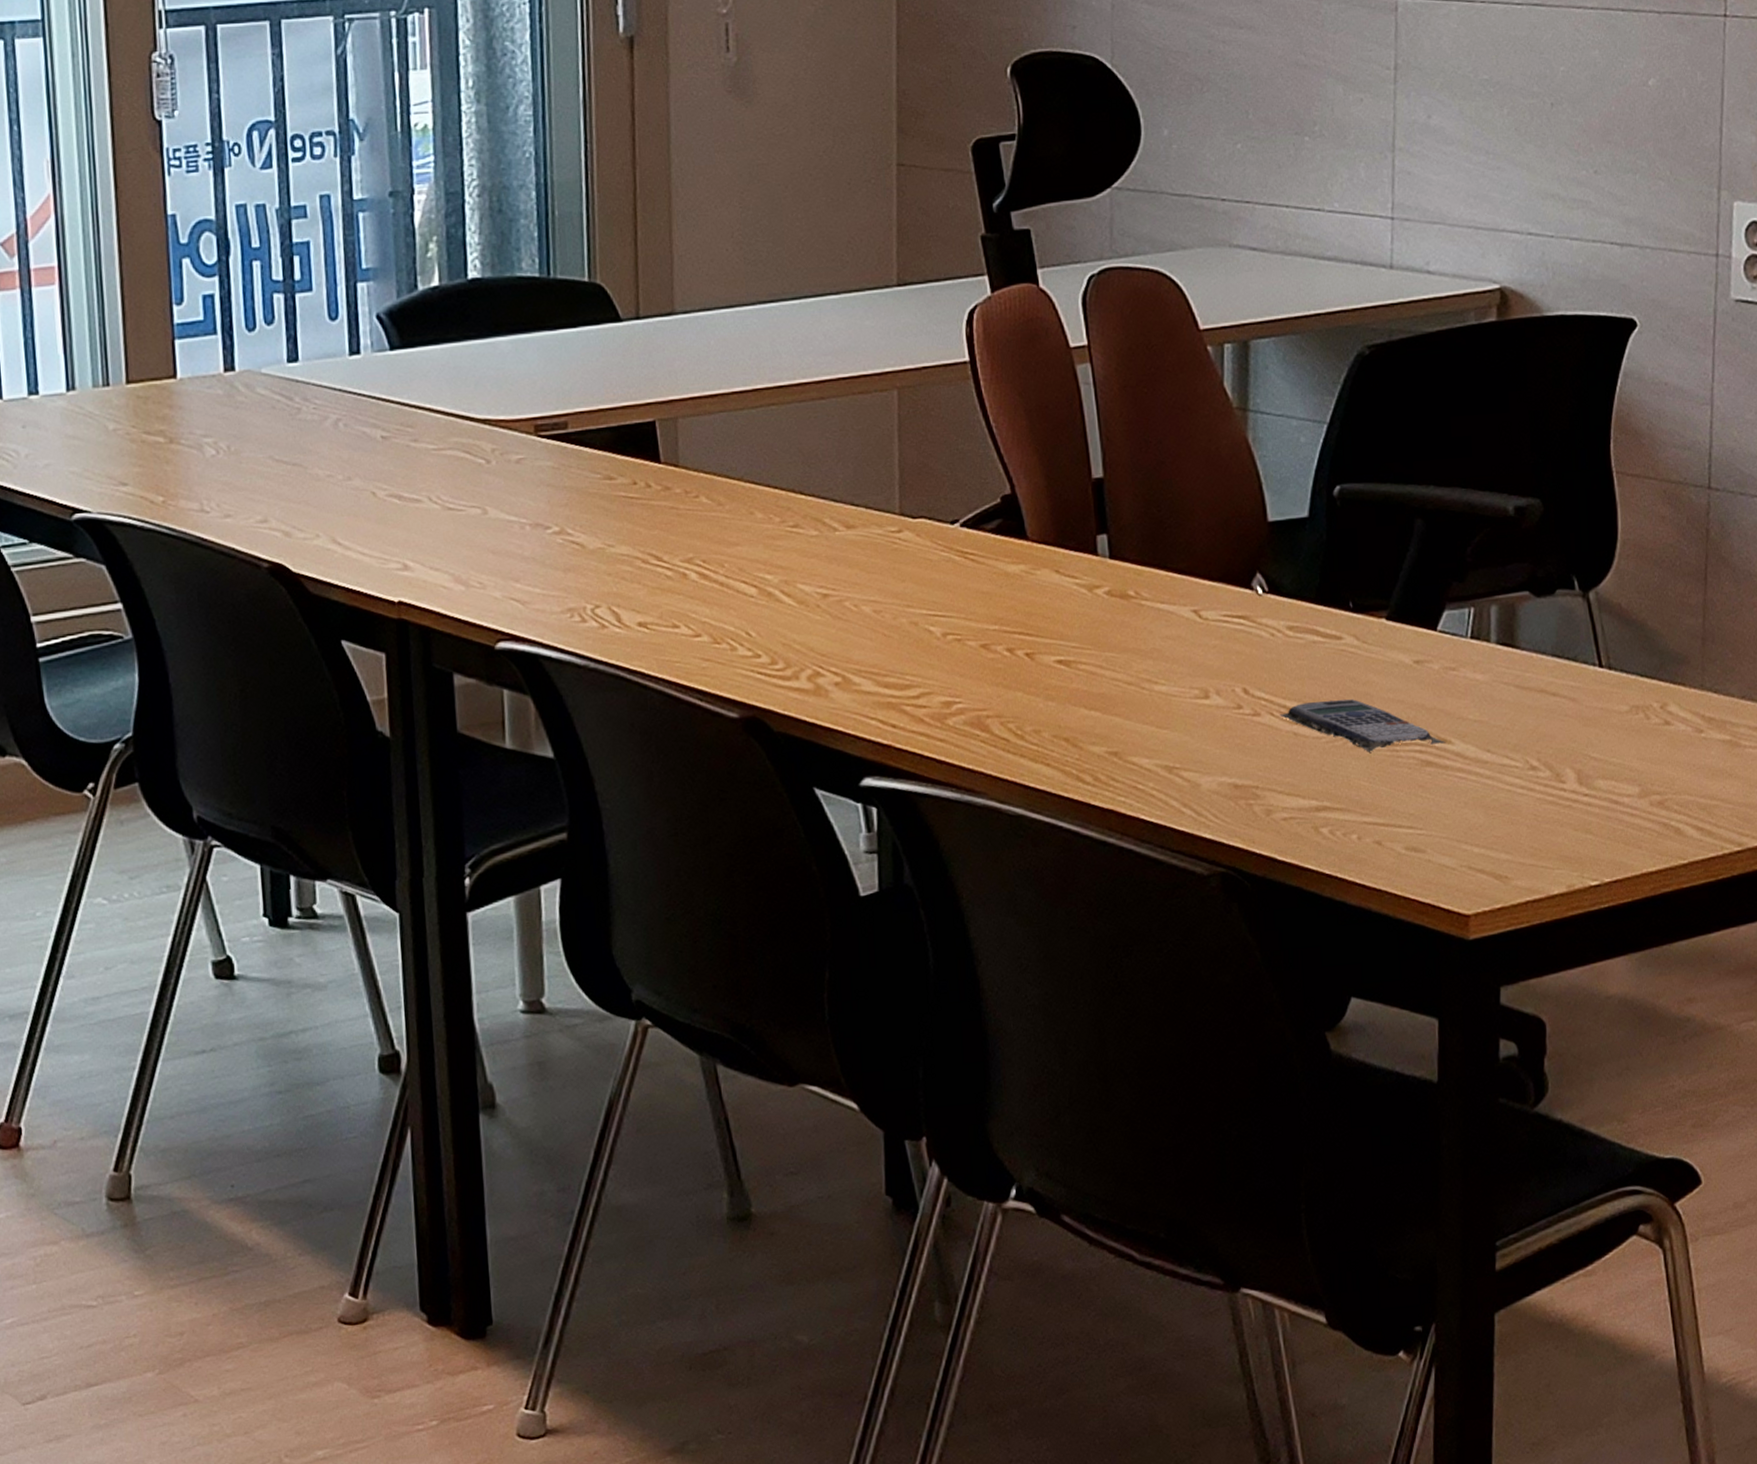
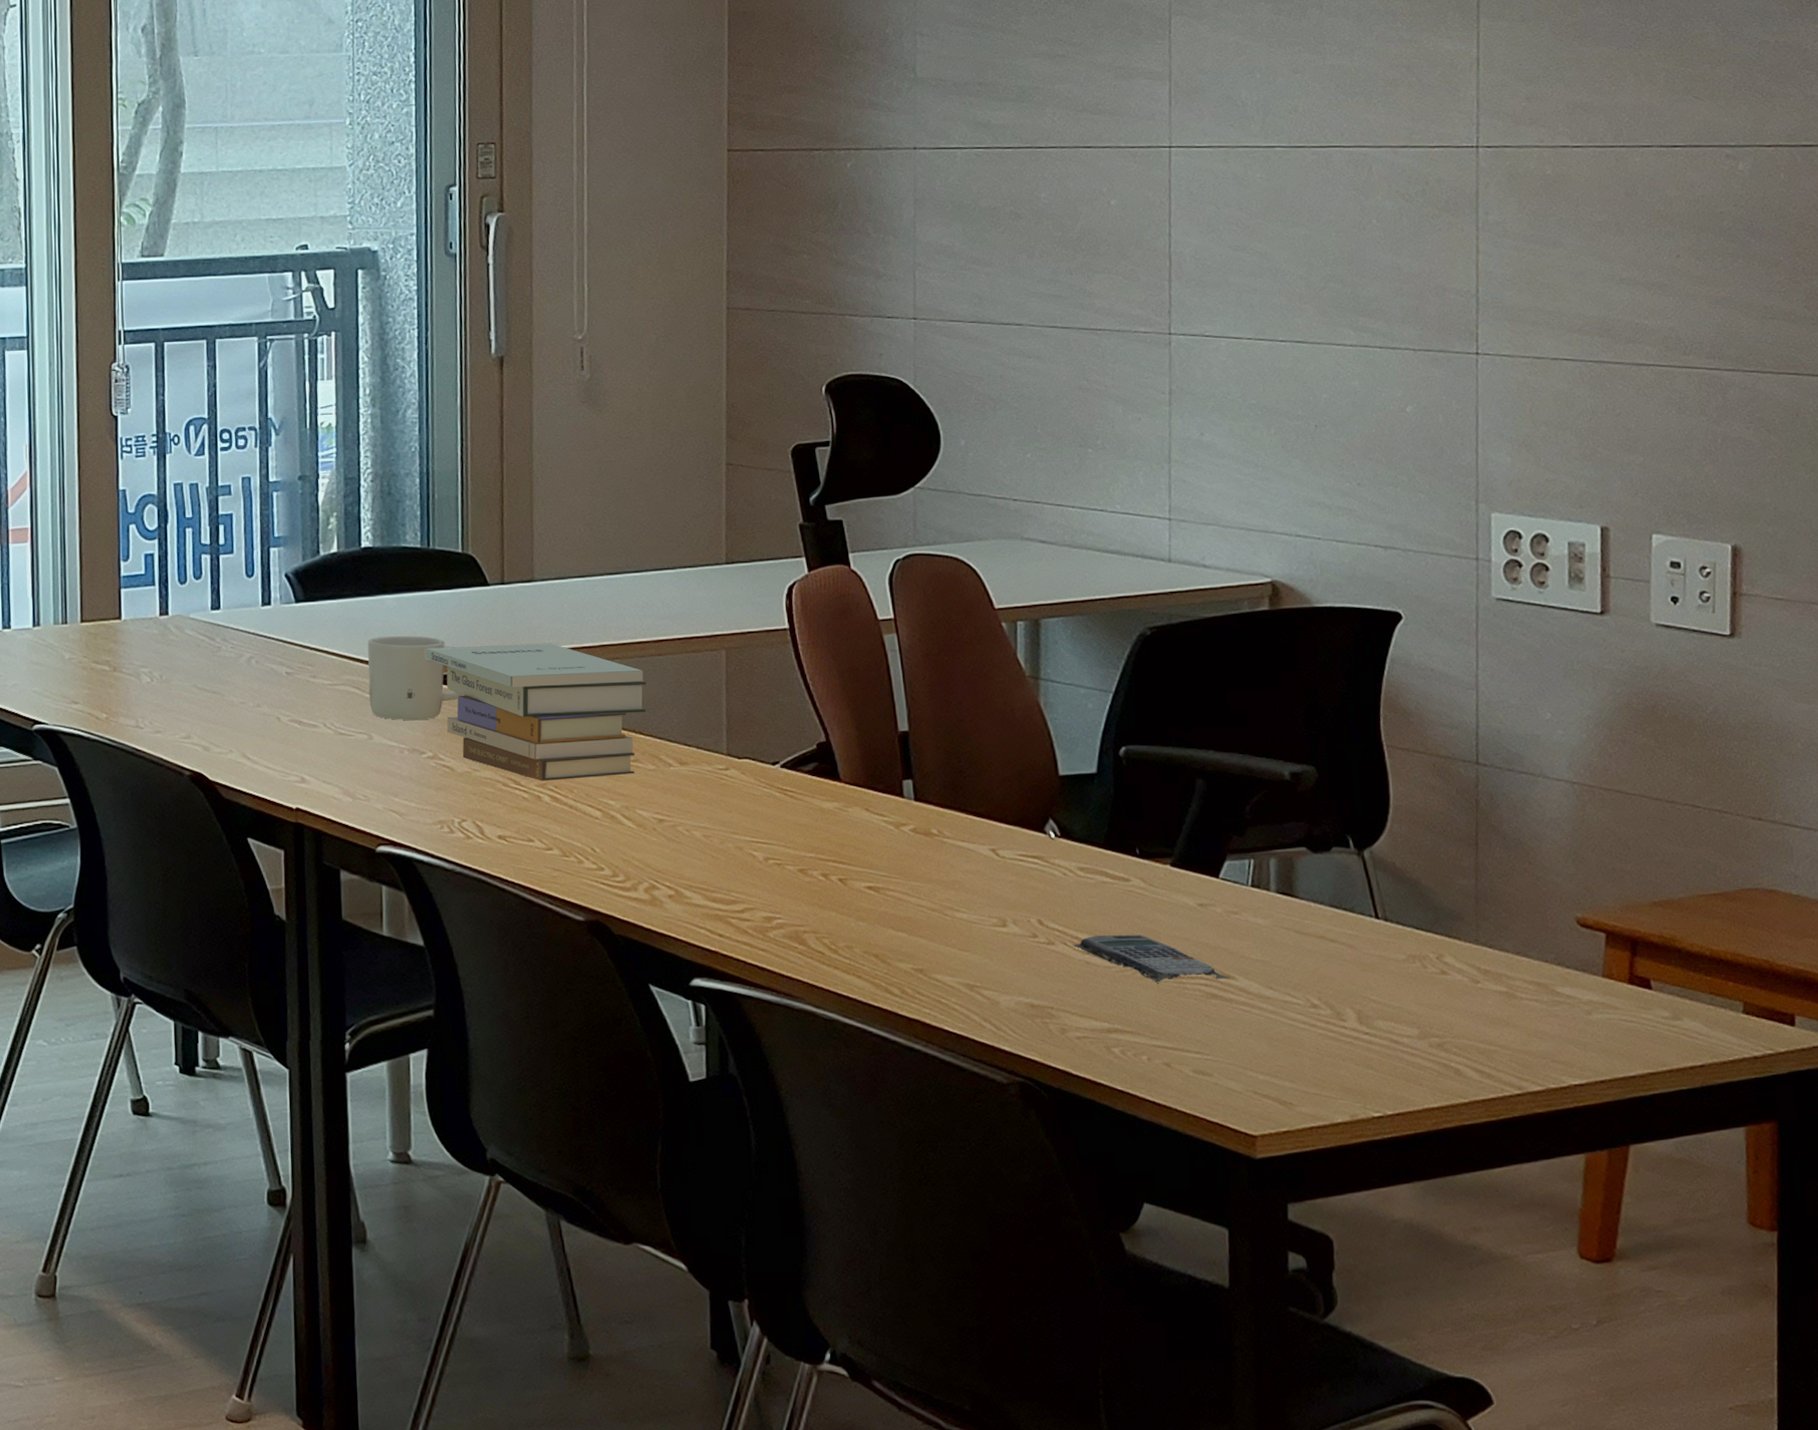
mug: none [478,386,594,489] -> present [367,635,464,720]
books: none [547,389,808,556] -> present [425,643,647,781]

